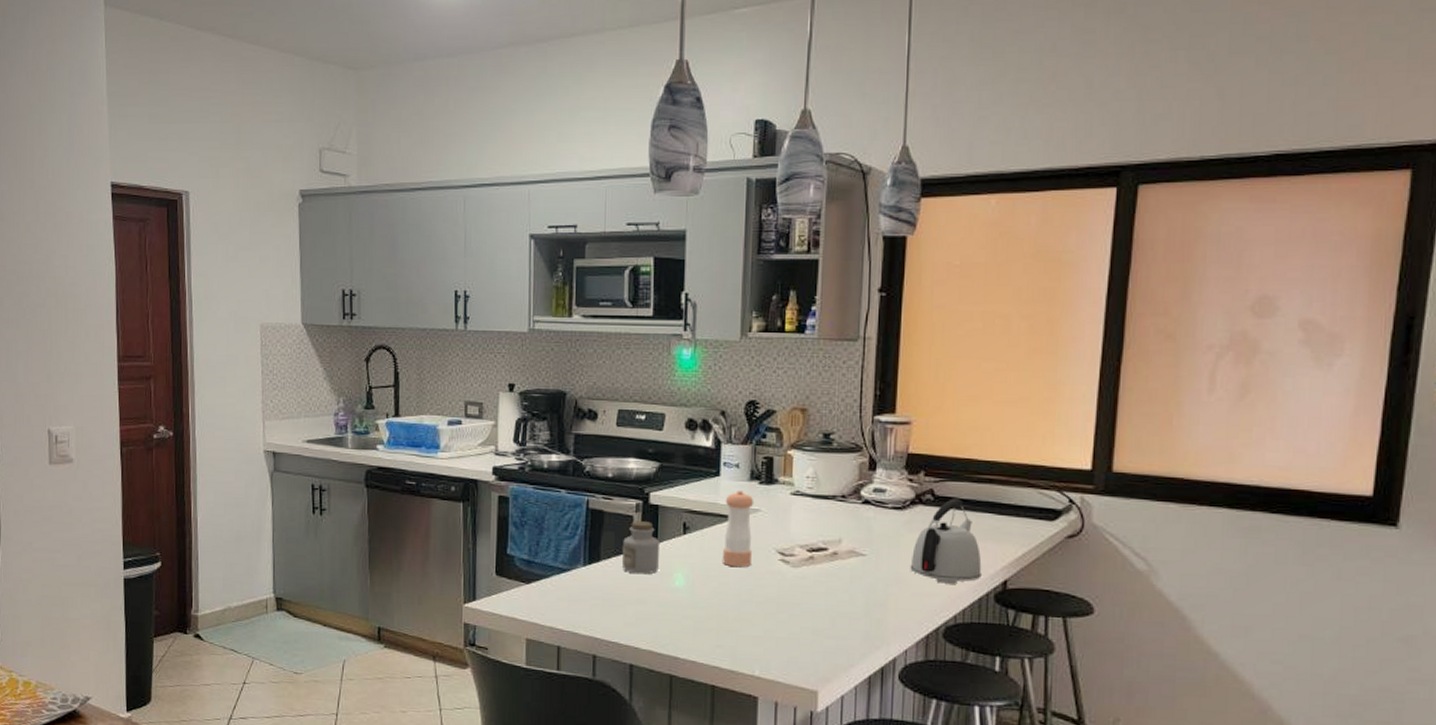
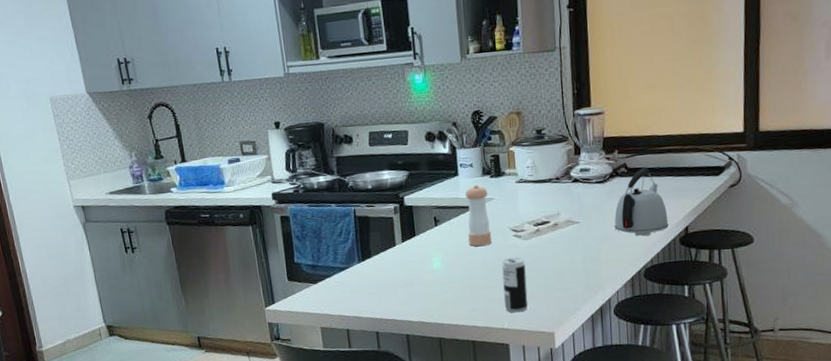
jar: present [622,521,661,575] -> none [387,220,419,264]
beverage can: none [759,587,790,659] -> present [502,257,528,313]

